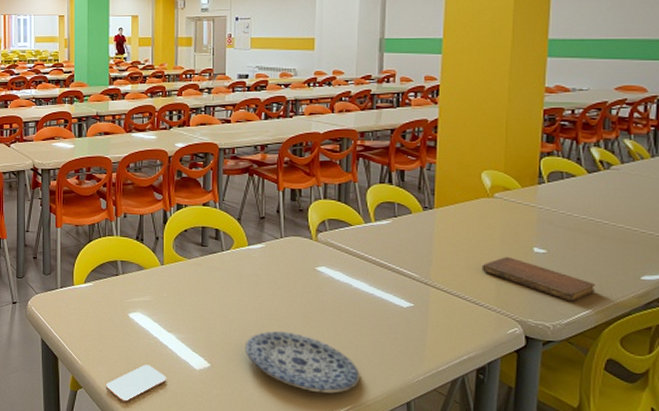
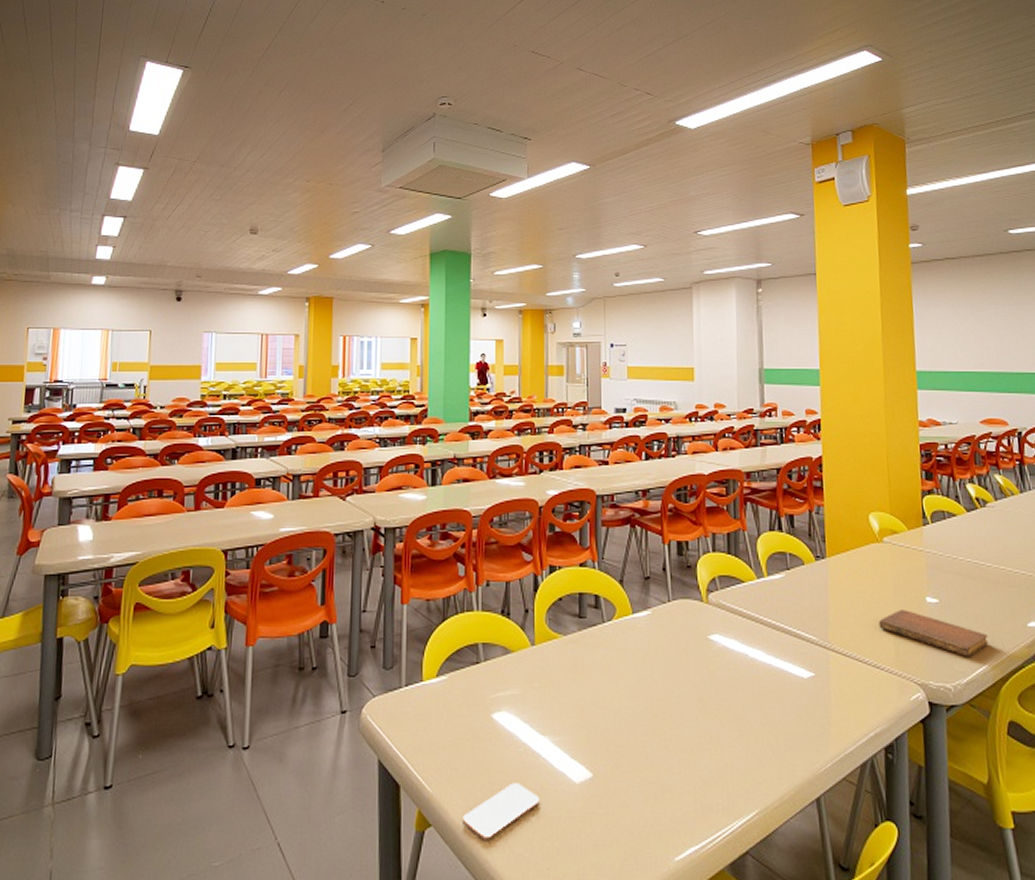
plate: present [245,331,360,394] -> none [632,720,764,799]

